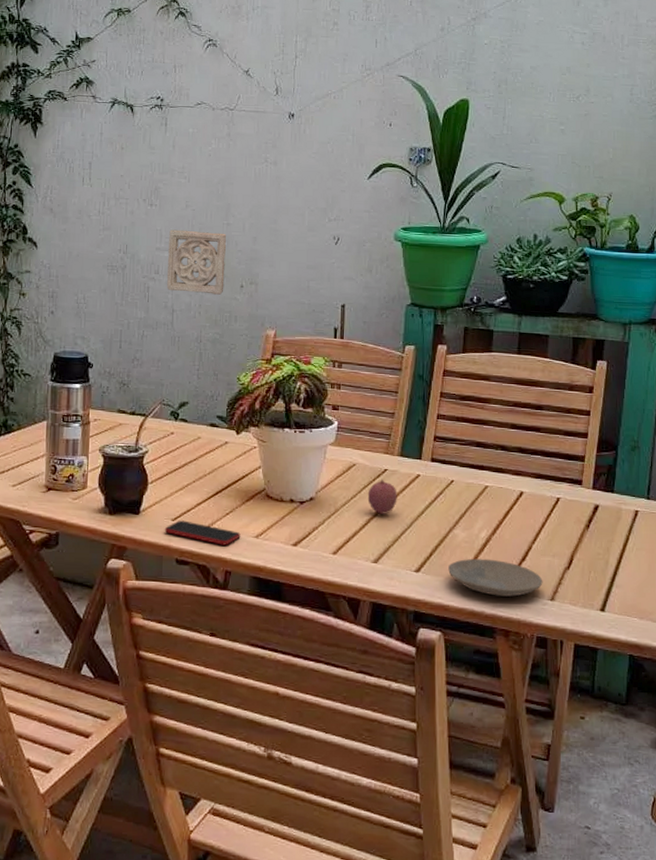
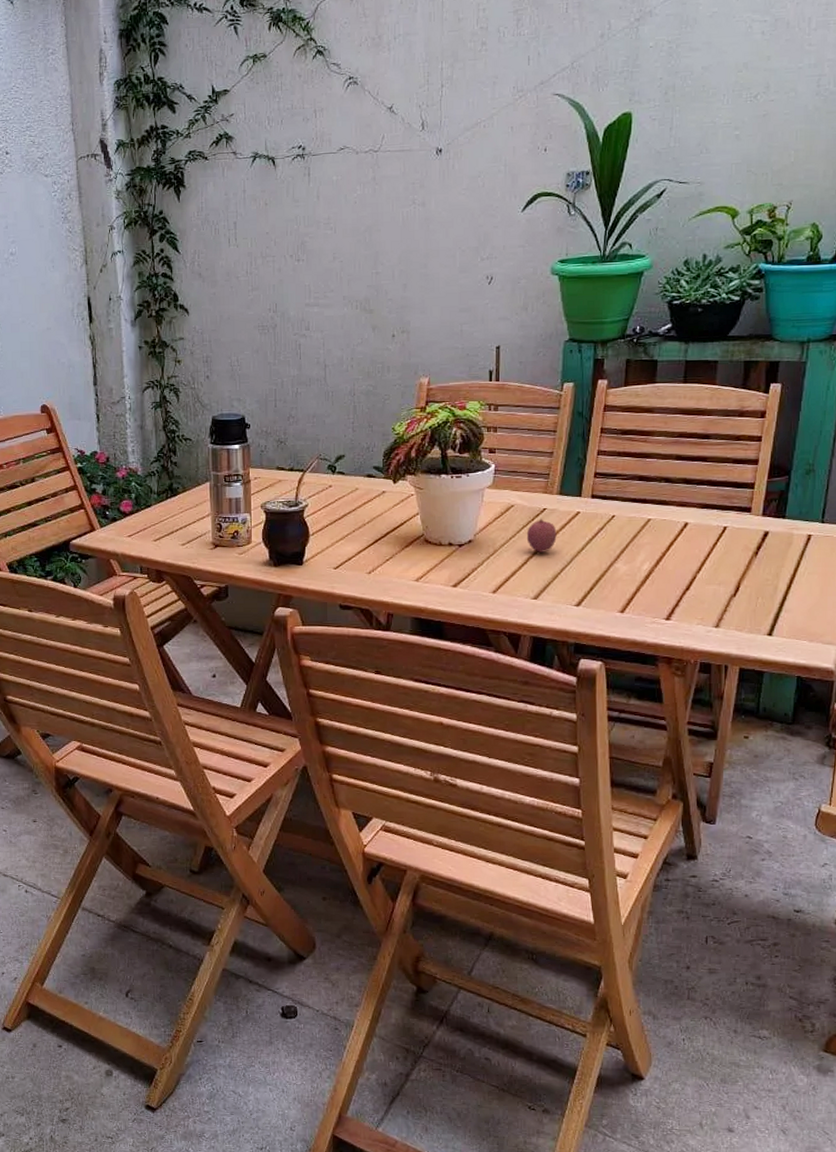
smartphone: present [164,520,241,546] -> none [327,568,401,590]
wall ornament: present [166,229,226,295] -> none [317,282,376,347]
plate: present [448,558,543,597] -> none [609,590,708,626]

